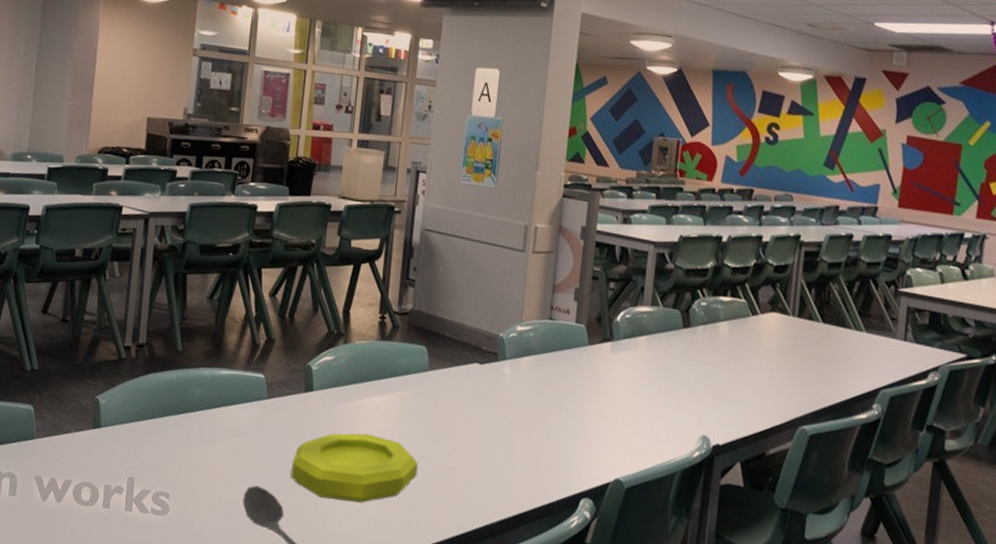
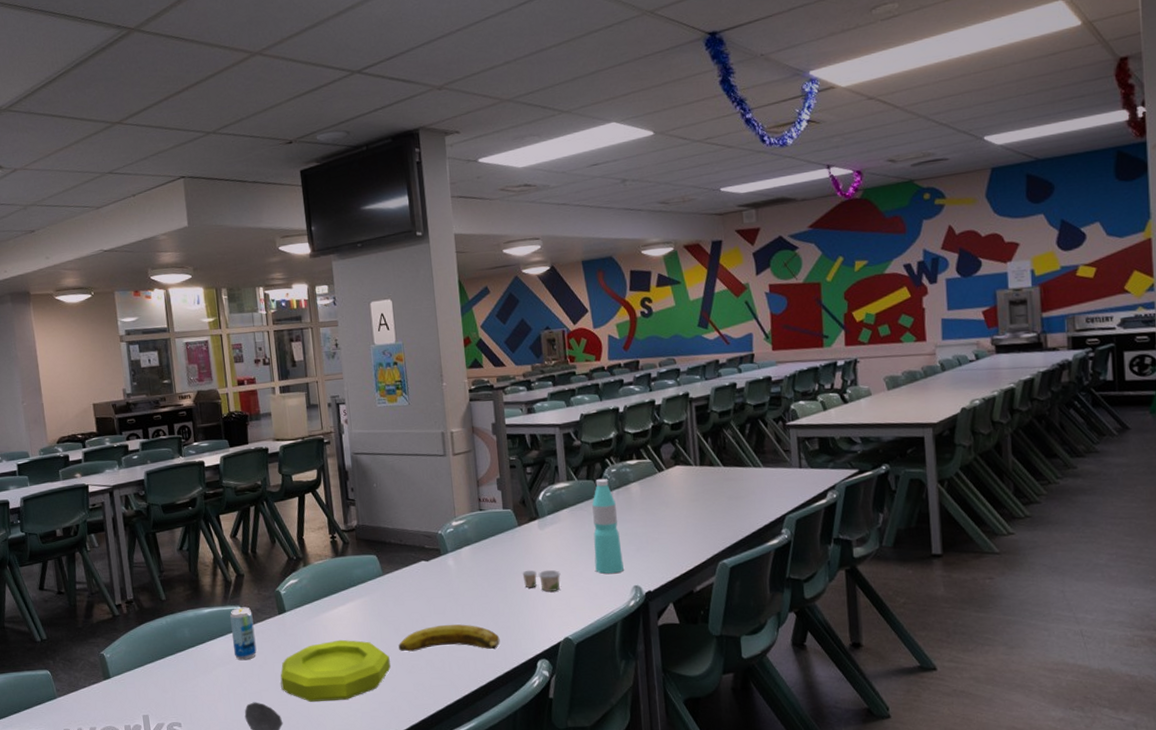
beverage can: none [245,375,276,437] -> present [230,607,257,661]
banana: none [430,438,544,477] -> present [398,624,500,652]
paper cup: none [582,395,625,425] -> present [522,569,561,592]
water bottle: none [663,310,700,418] -> present [592,479,624,574]

